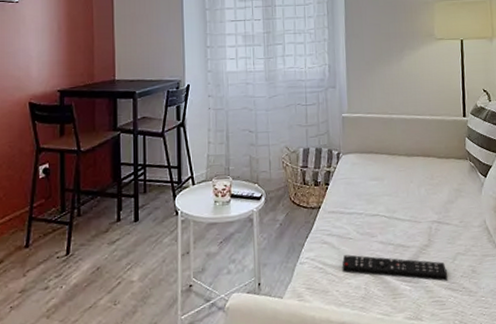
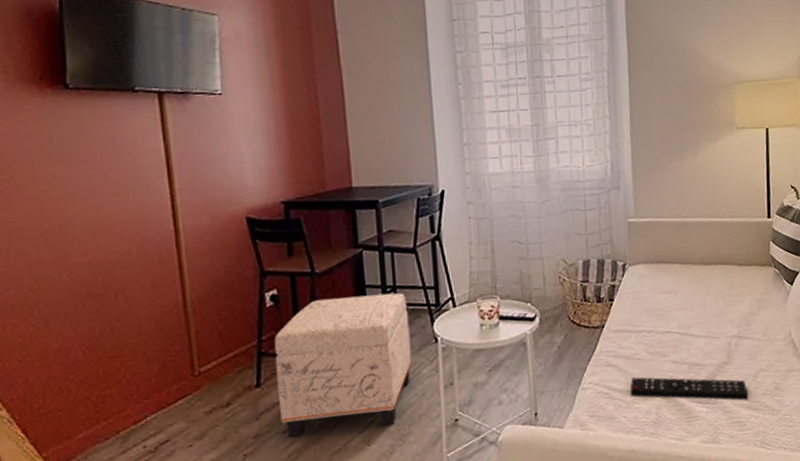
ottoman: none [42,170,156,294] -> present [274,293,412,437]

